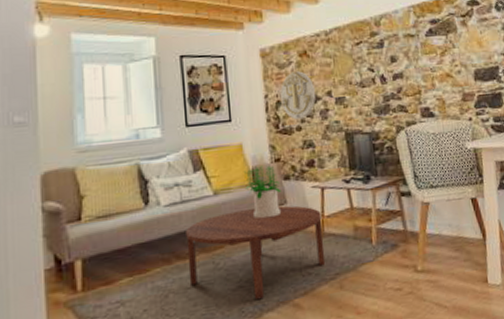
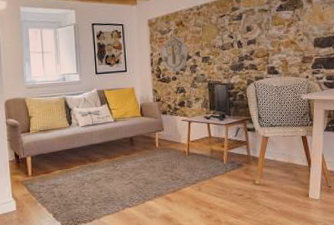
coffee table: present [186,205,326,299] -> none [95,132,189,191]
potted plant: present [243,165,282,219] -> none [134,103,160,140]

